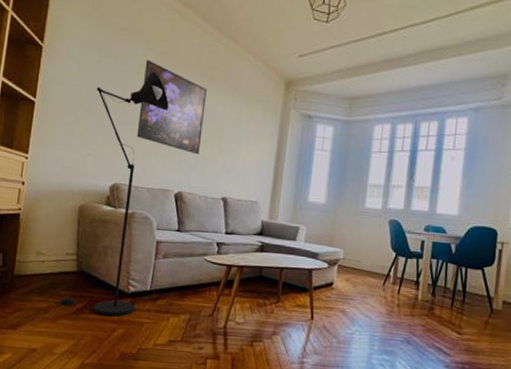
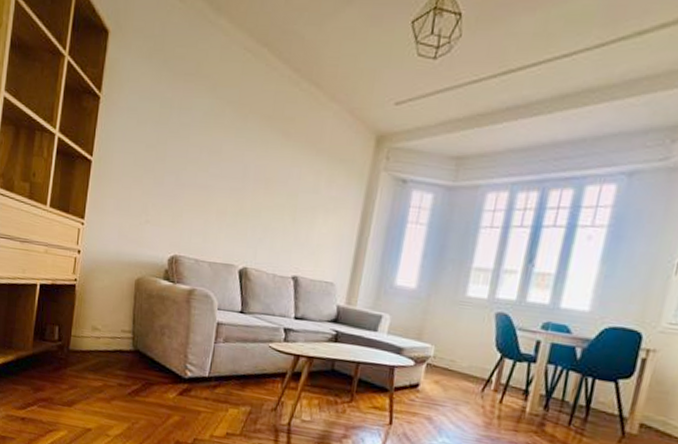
floor lamp: present [55,71,169,317] -> none [109,124,237,402]
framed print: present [136,59,207,155] -> none [199,110,281,225]

